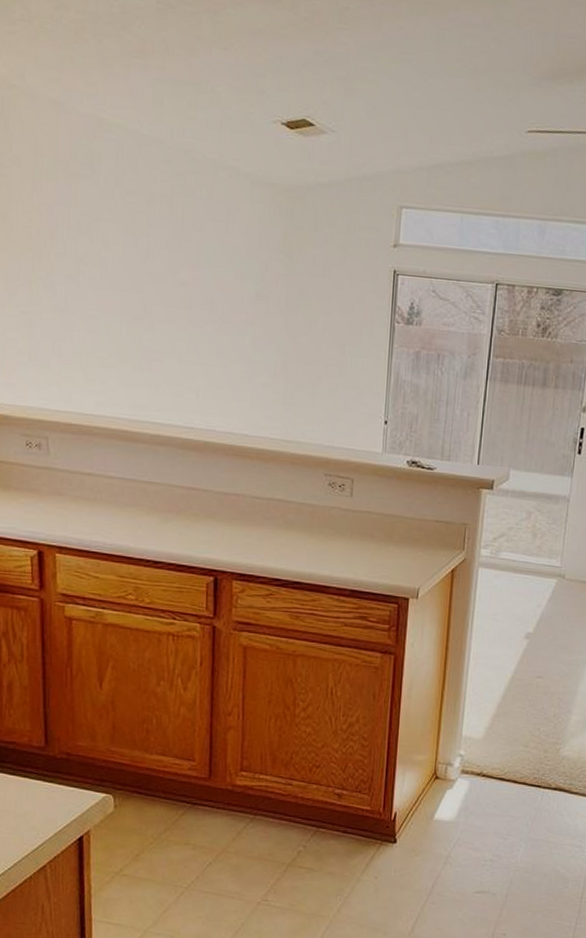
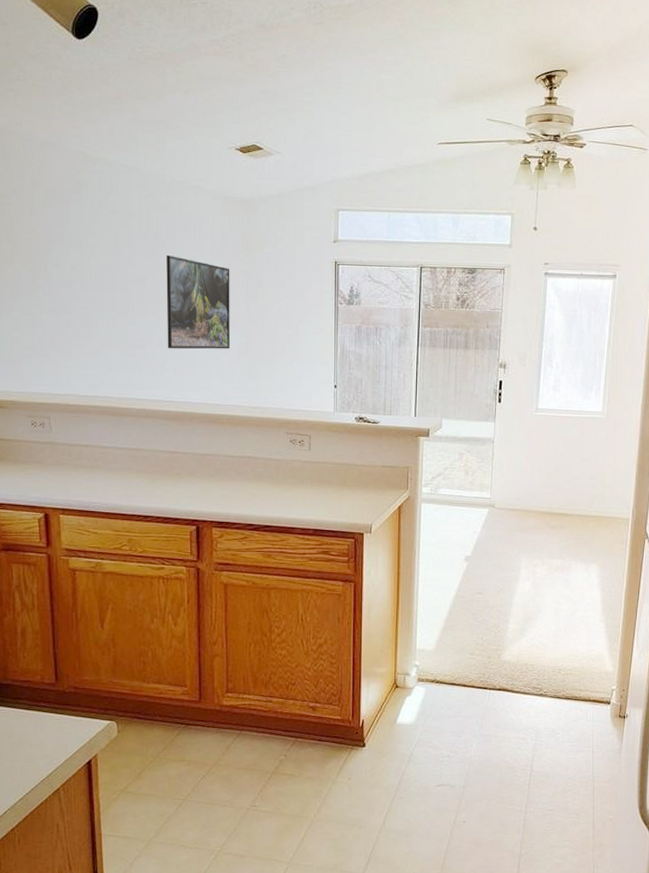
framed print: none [189,249,268,370] -> present [166,254,230,349]

